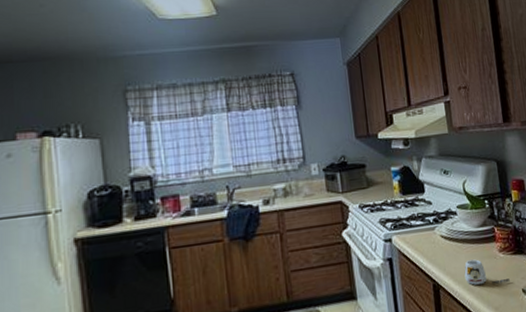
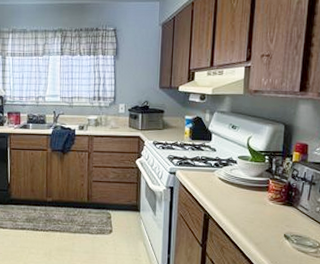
mug: present [464,259,510,285] -> none [233,202,274,226]

